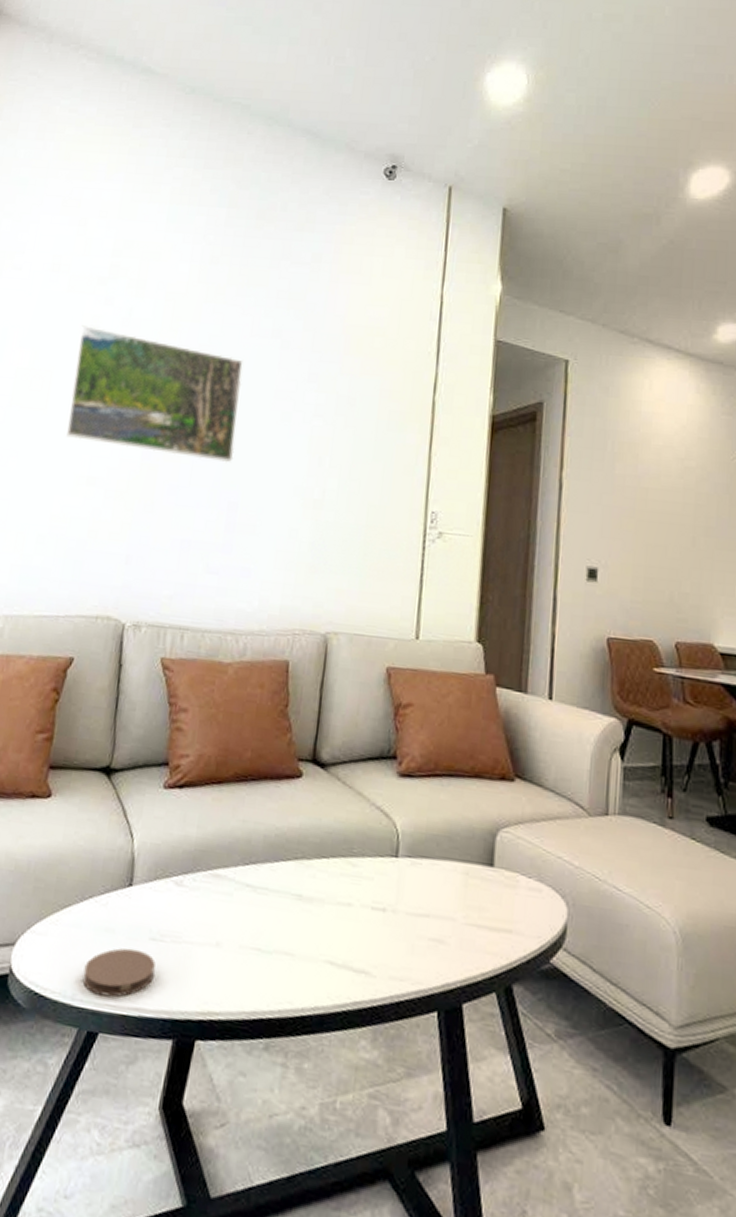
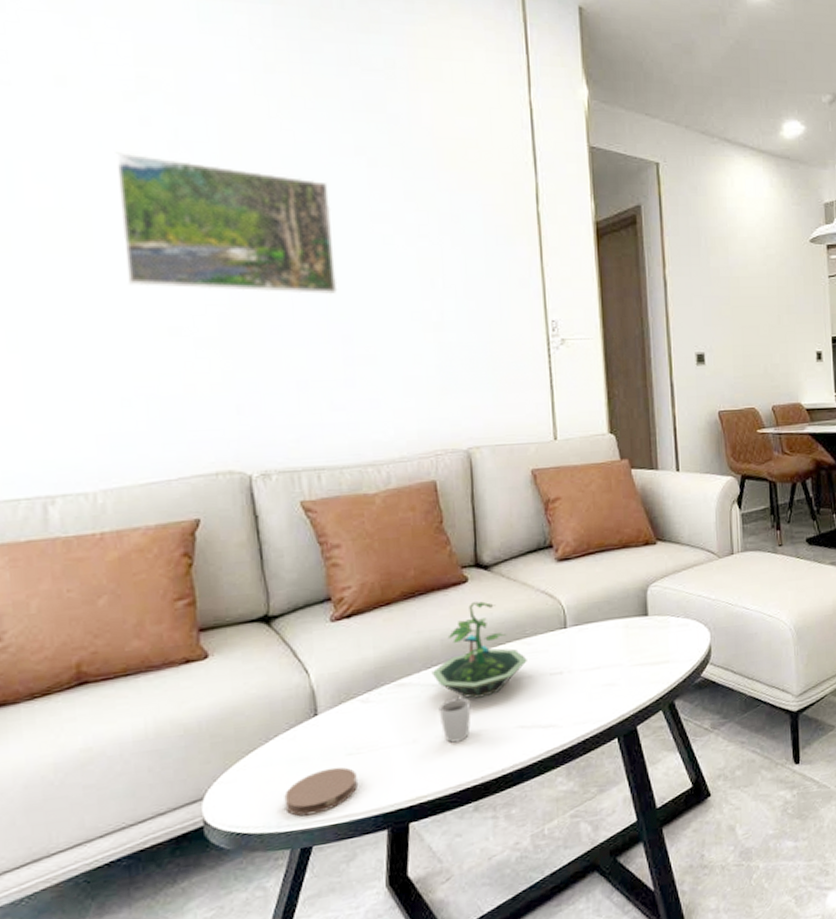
cup: none [247,905,282,960] -> present [438,696,471,743]
terrarium: none [248,801,349,915] -> present [431,601,527,699]

